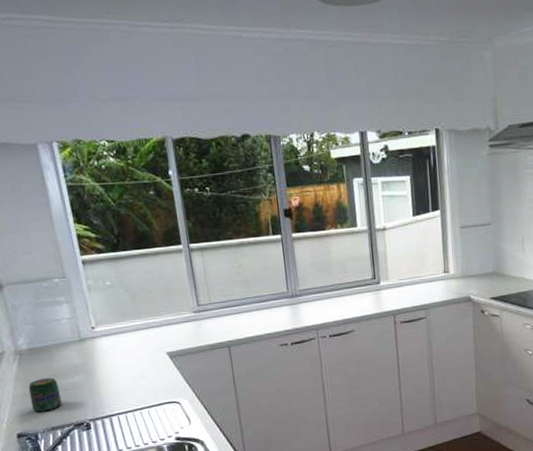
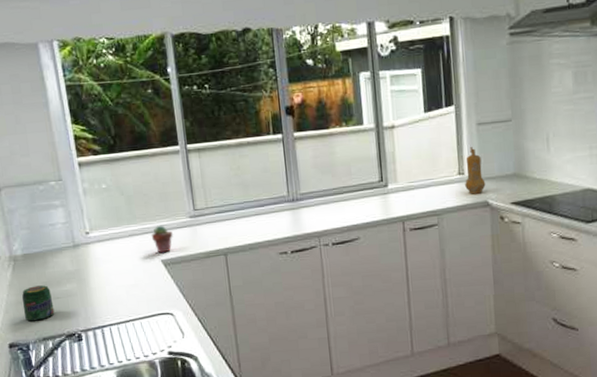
potted succulent: none [156,320,179,346] -> present [151,225,174,254]
pepper mill: none [450,248,468,291] -> present [465,147,486,194]

